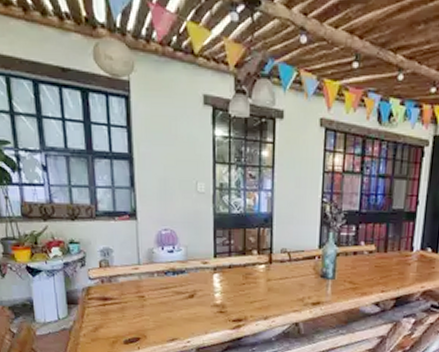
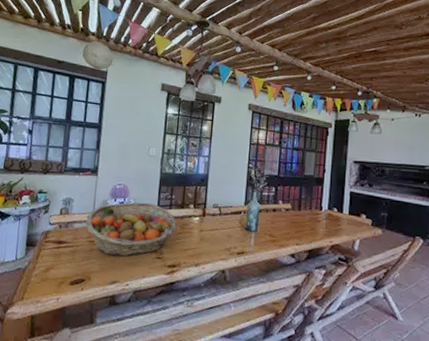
fruit basket: none [131,249,239,312] -> present [86,202,177,257]

